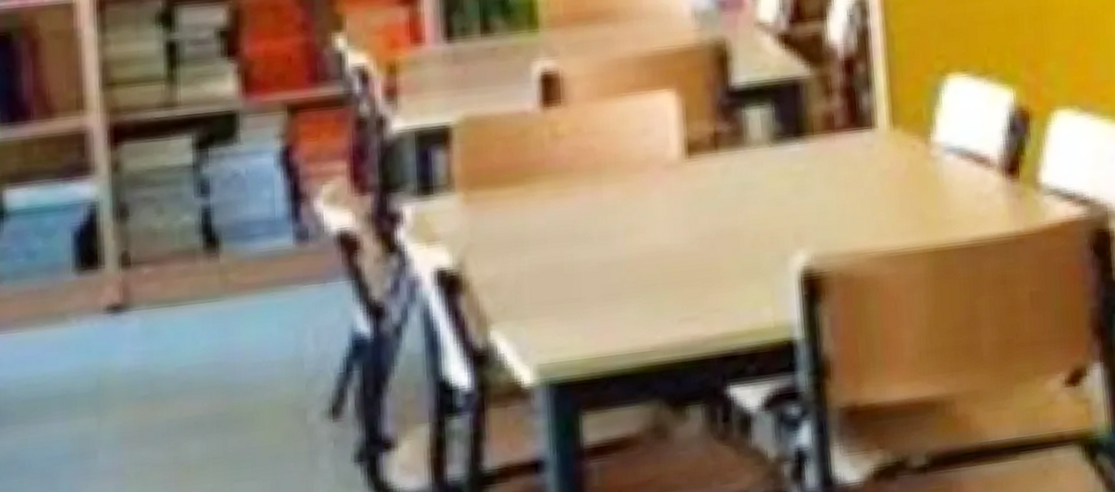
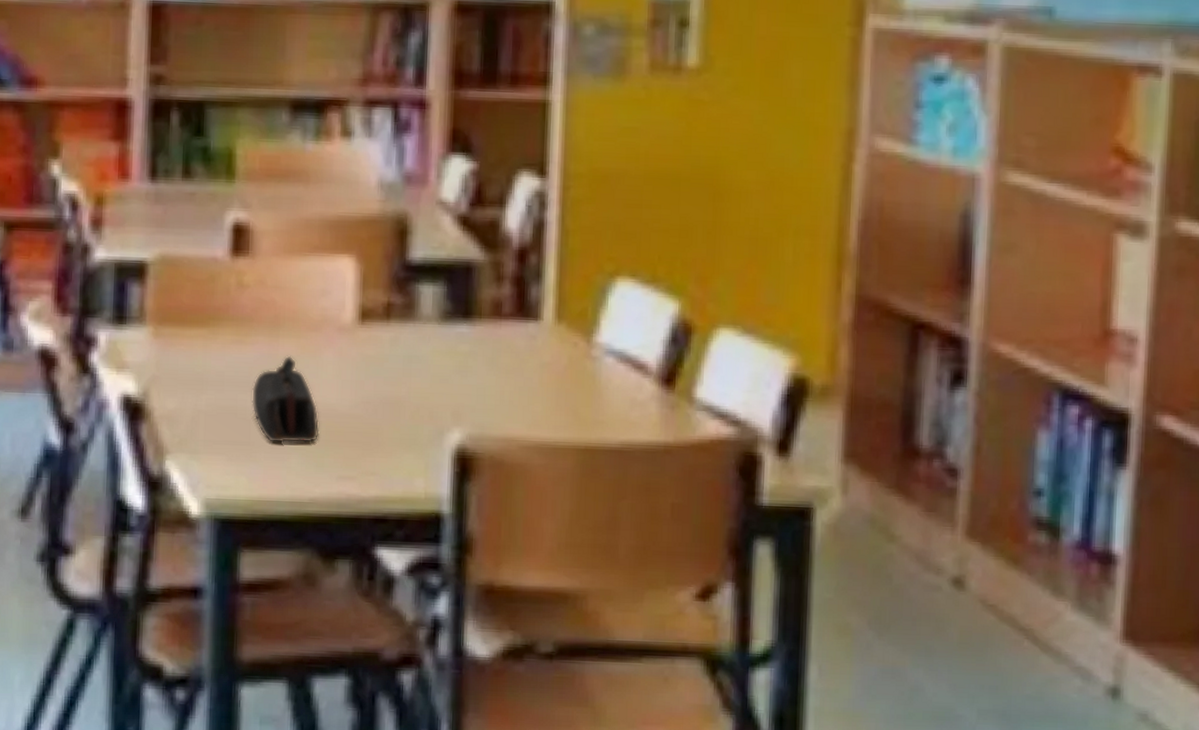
pencil case: none [578,201,656,295] -> present [252,355,320,444]

